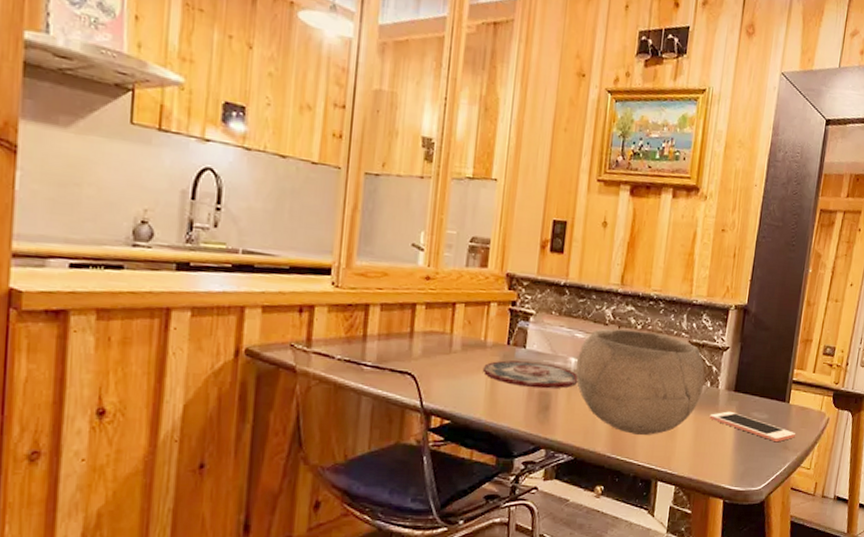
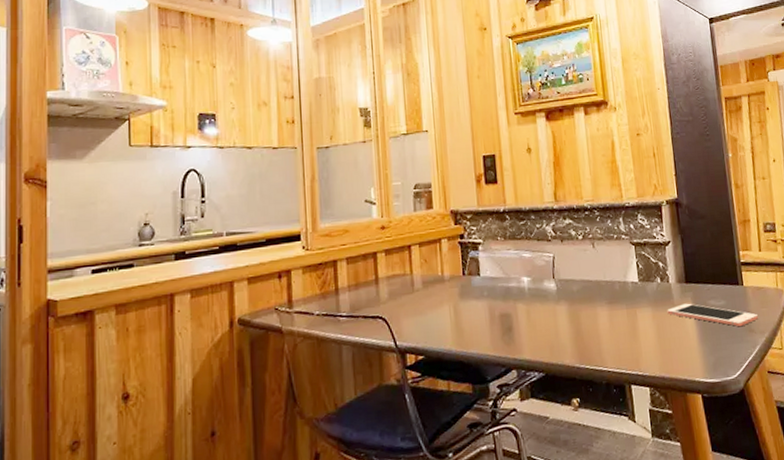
plate: present [482,360,578,389] -> none [444,286,534,313]
bowl: present [576,328,705,435] -> none [528,239,655,342]

